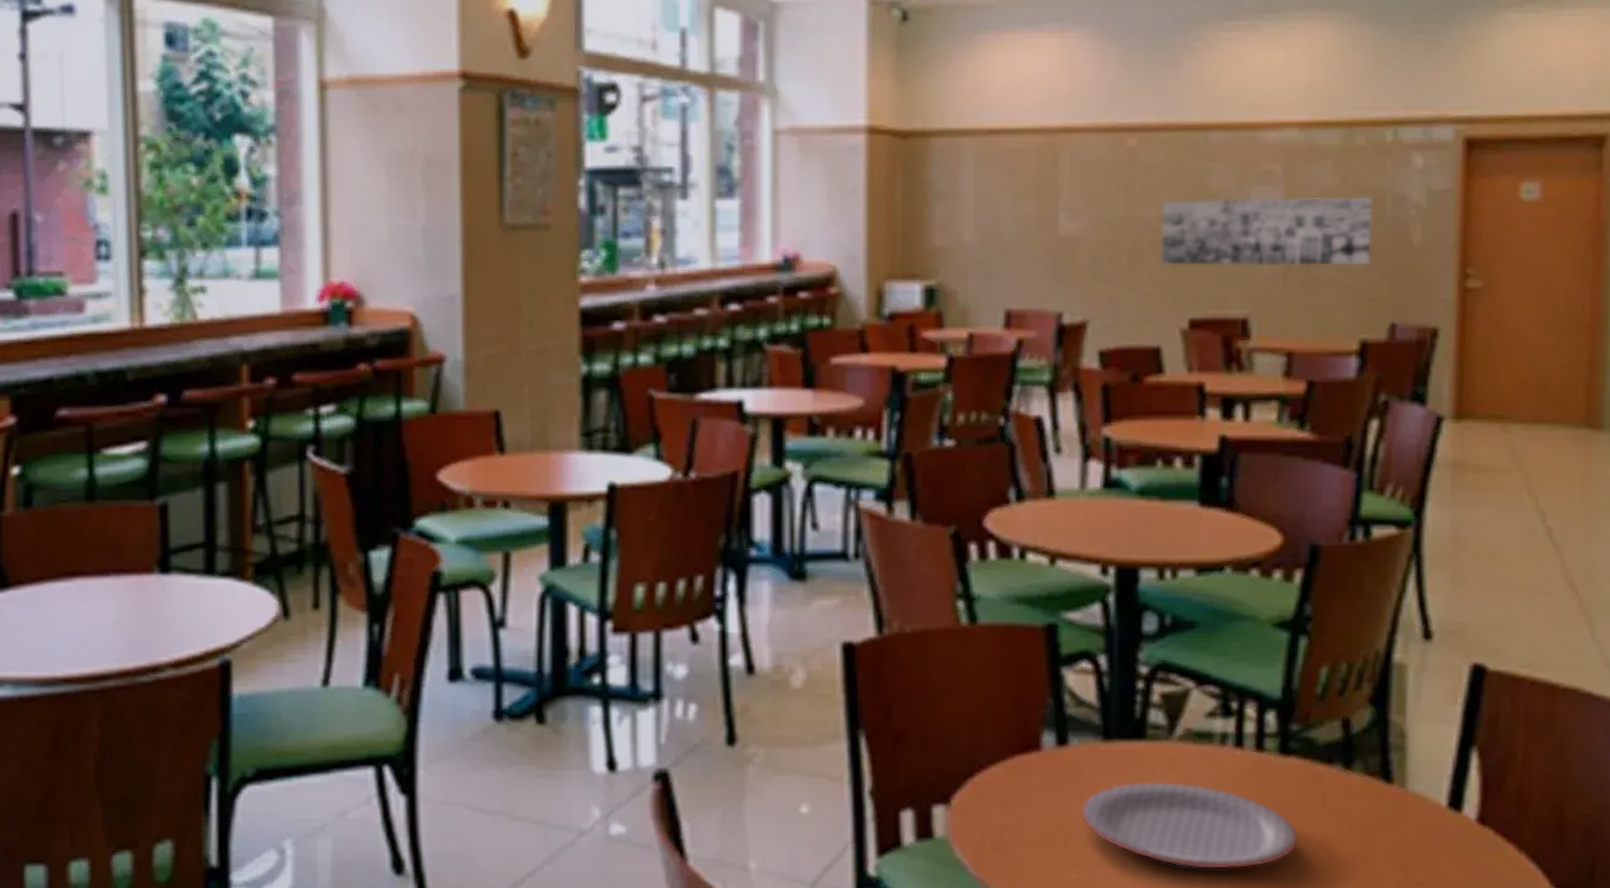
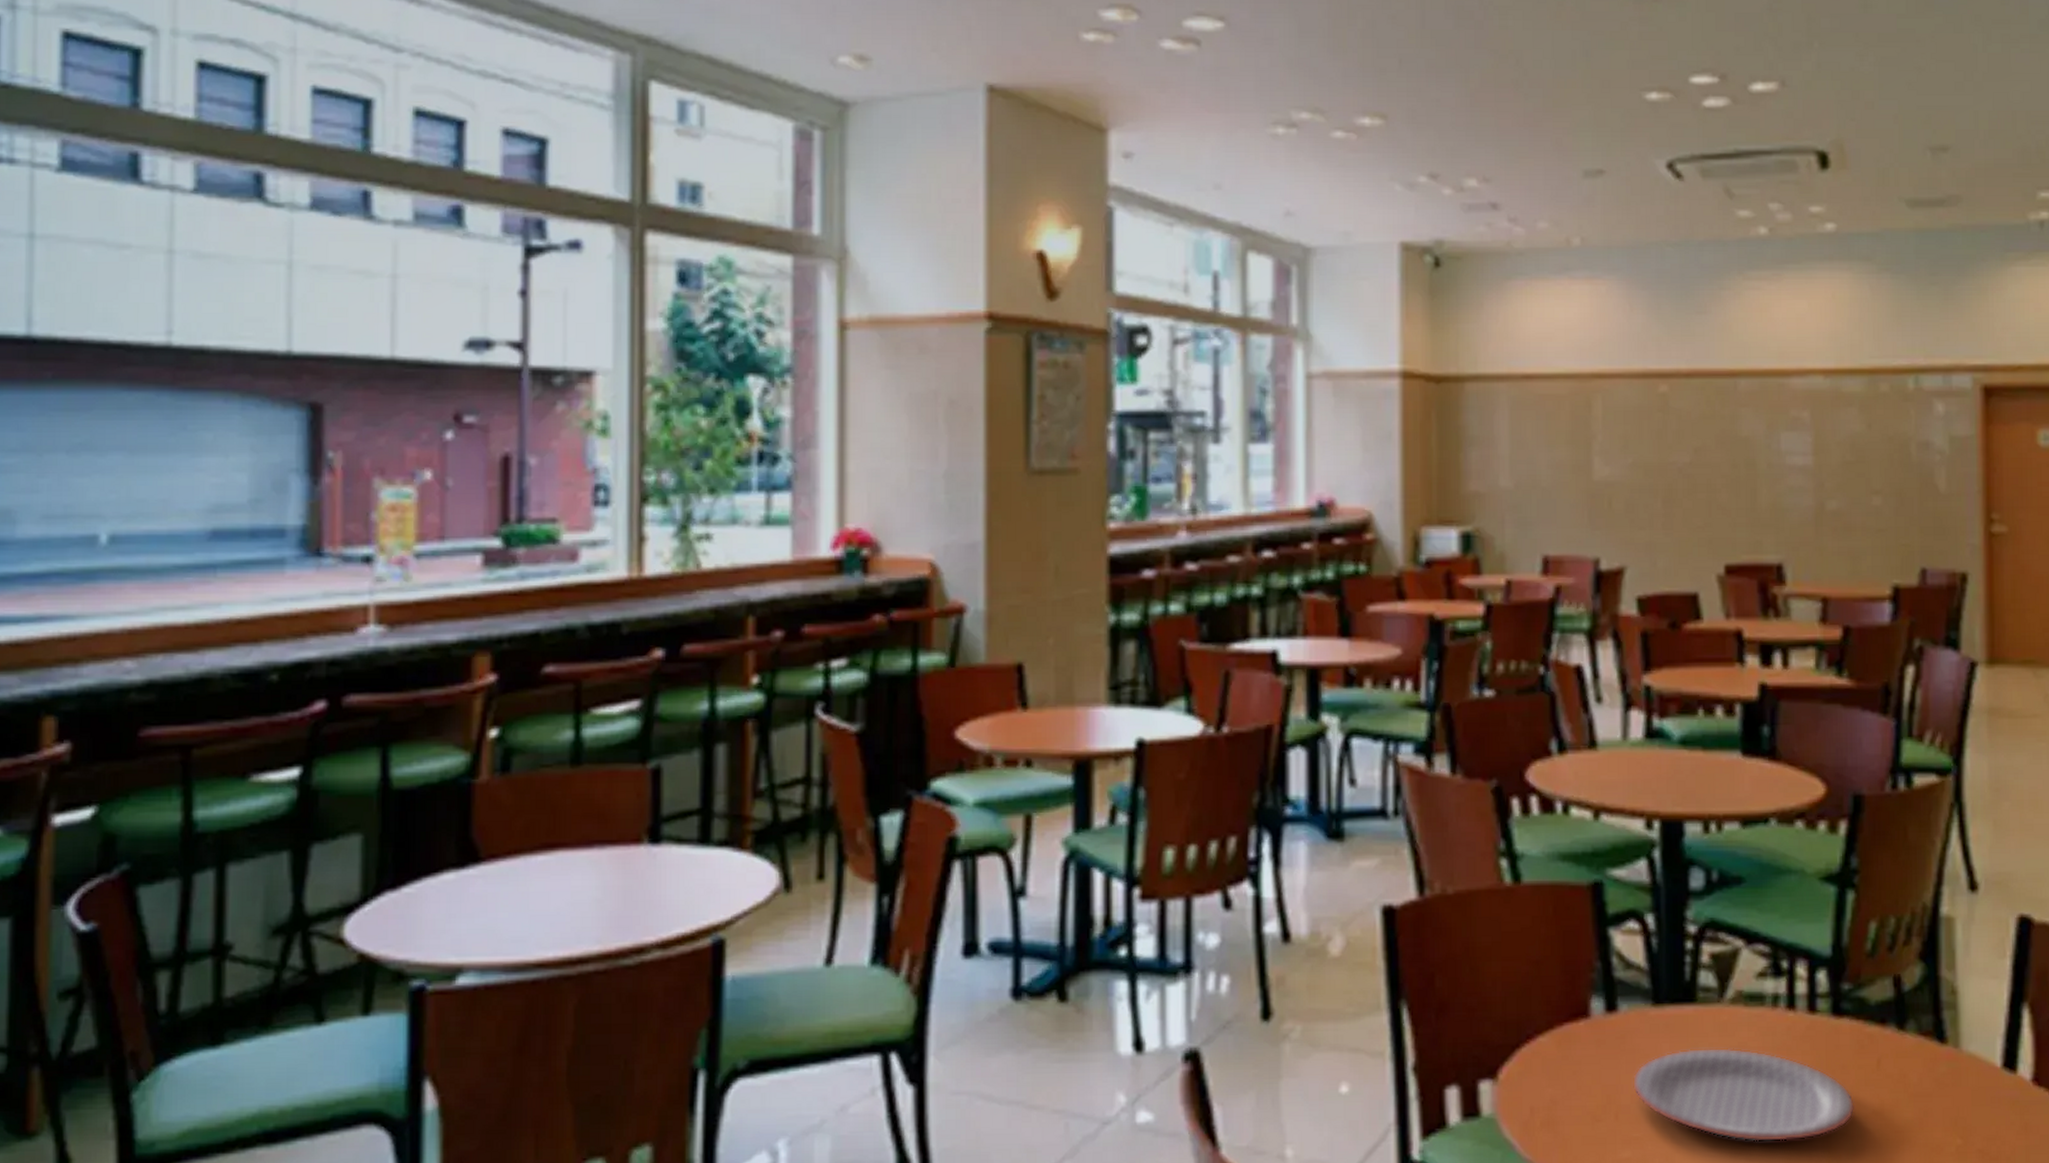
wall art: present [1159,195,1373,266] -> none [1693,441,1899,512]

